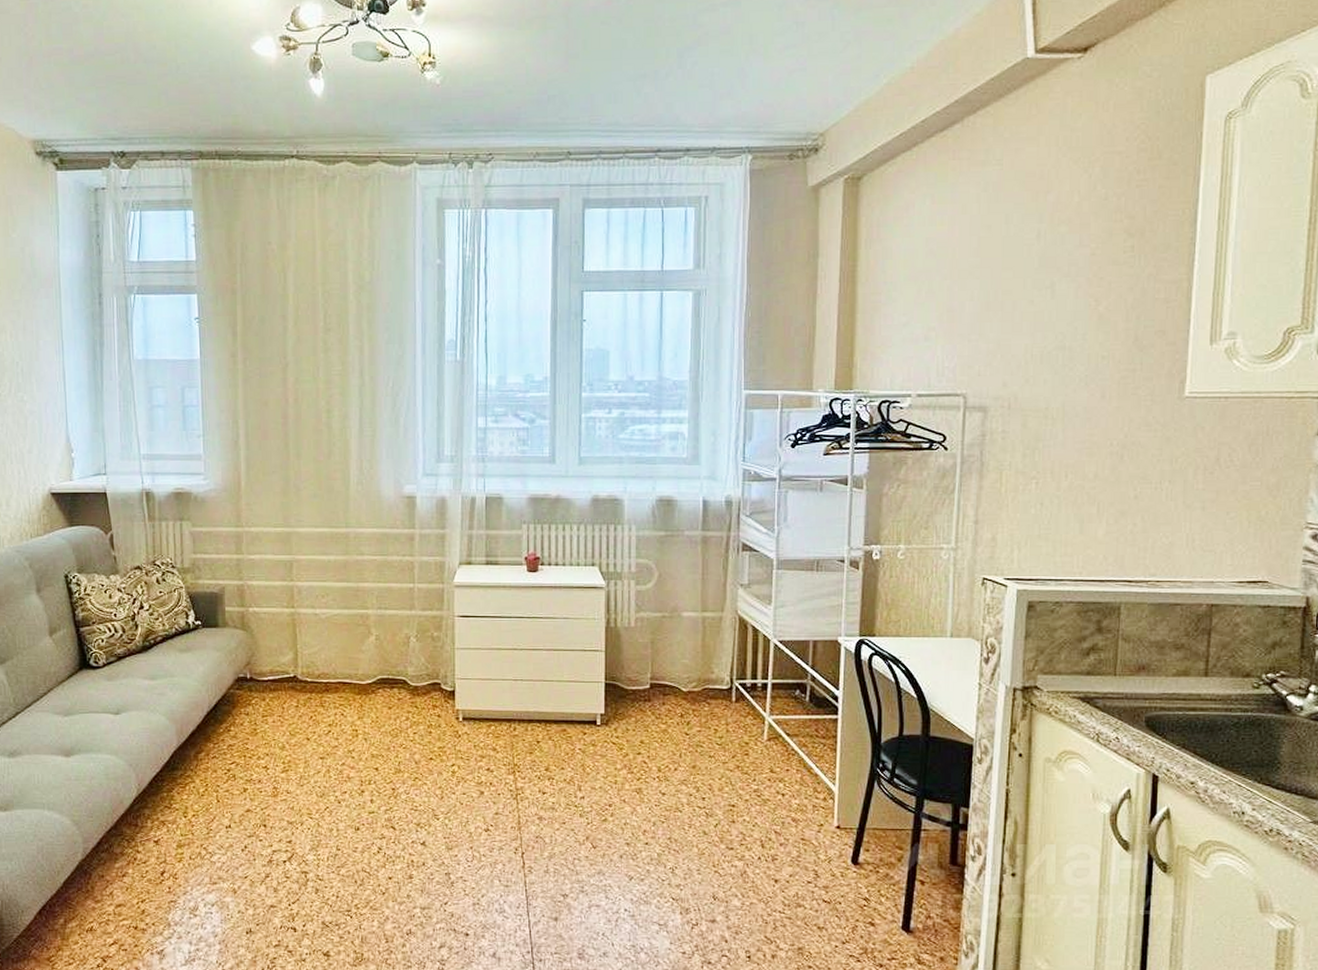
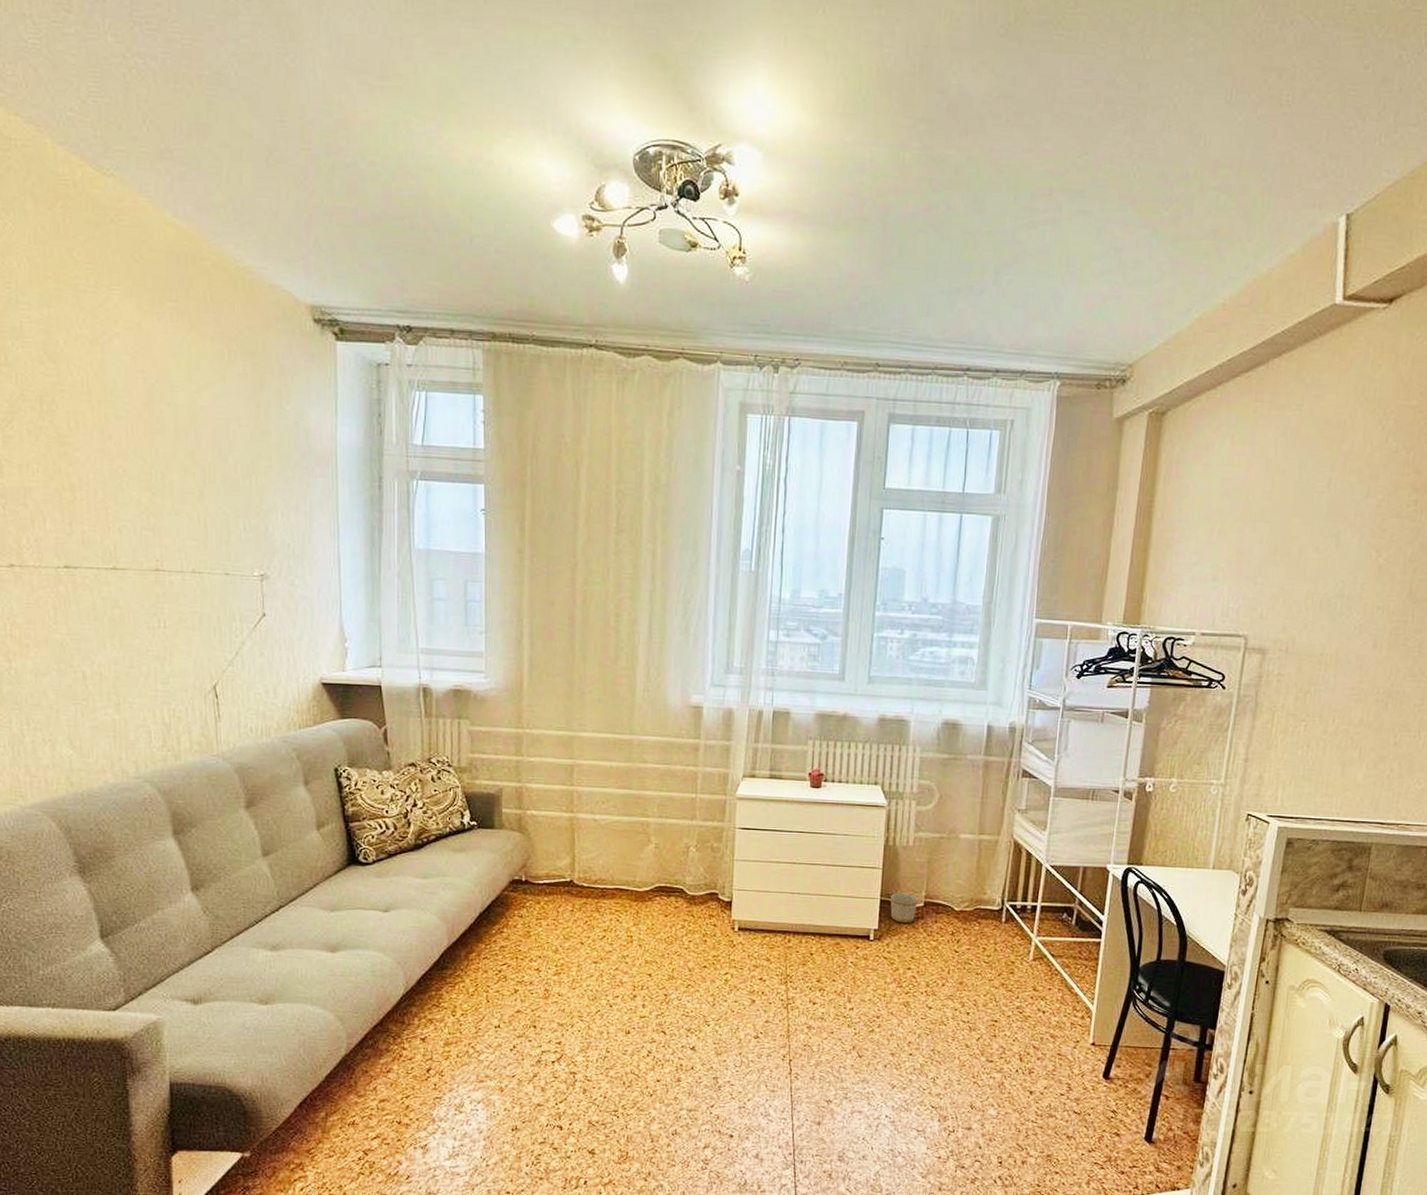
planter: none [616,675,643,707] -> present [890,892,917,923]

